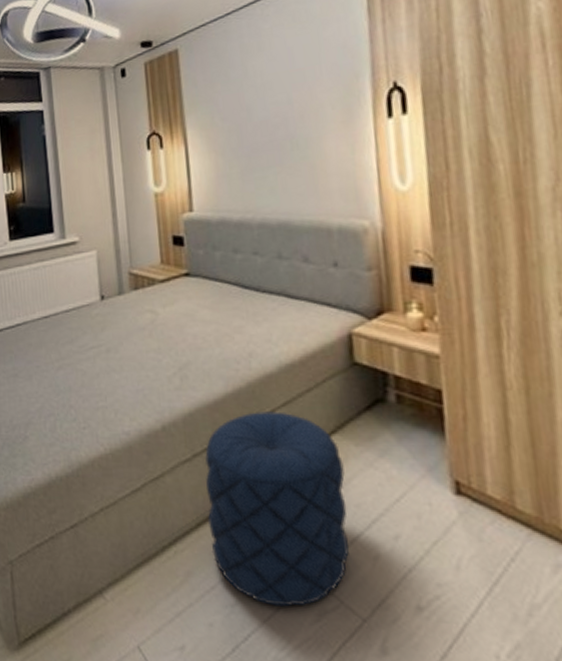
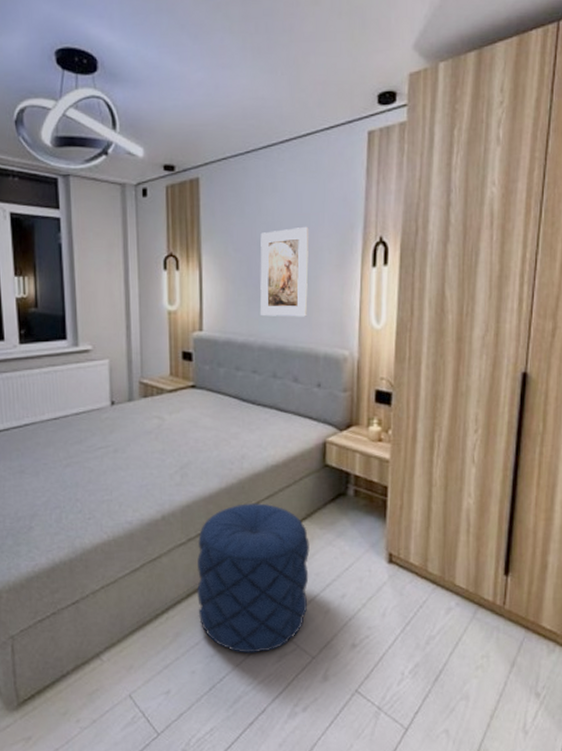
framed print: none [249,82,312,189] -> present [260,226,309,317]

